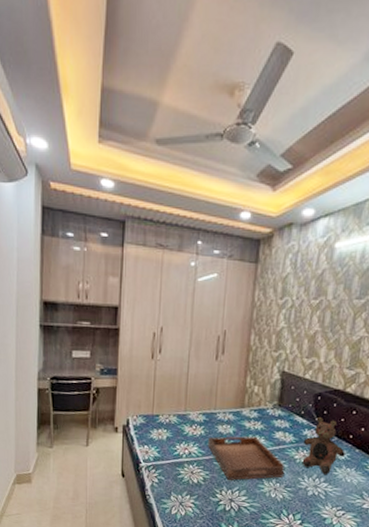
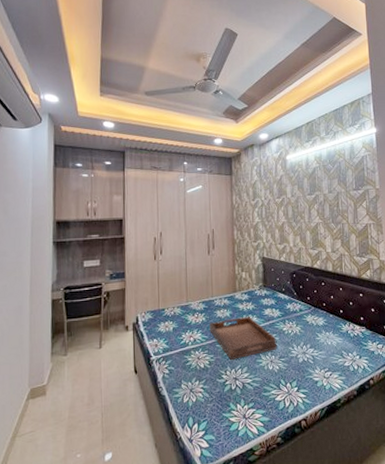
teddy bear: present [301,416,345,474] -> none [287,291,322,341]

